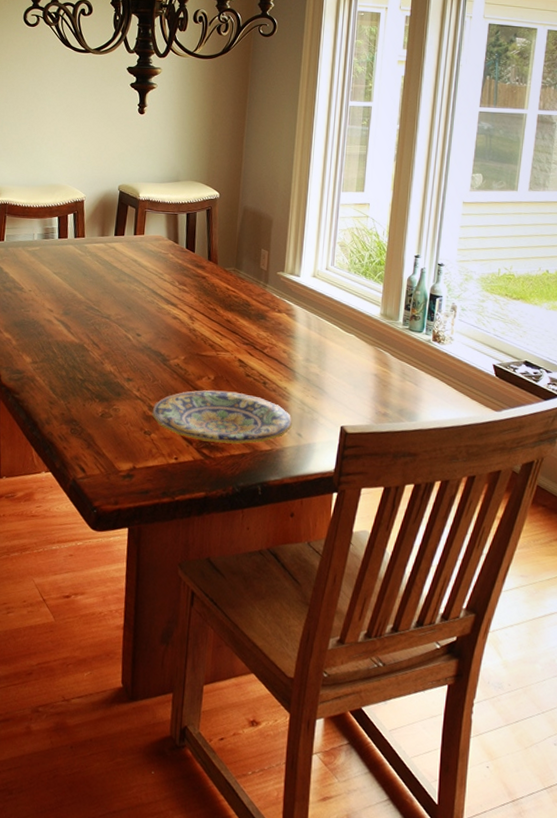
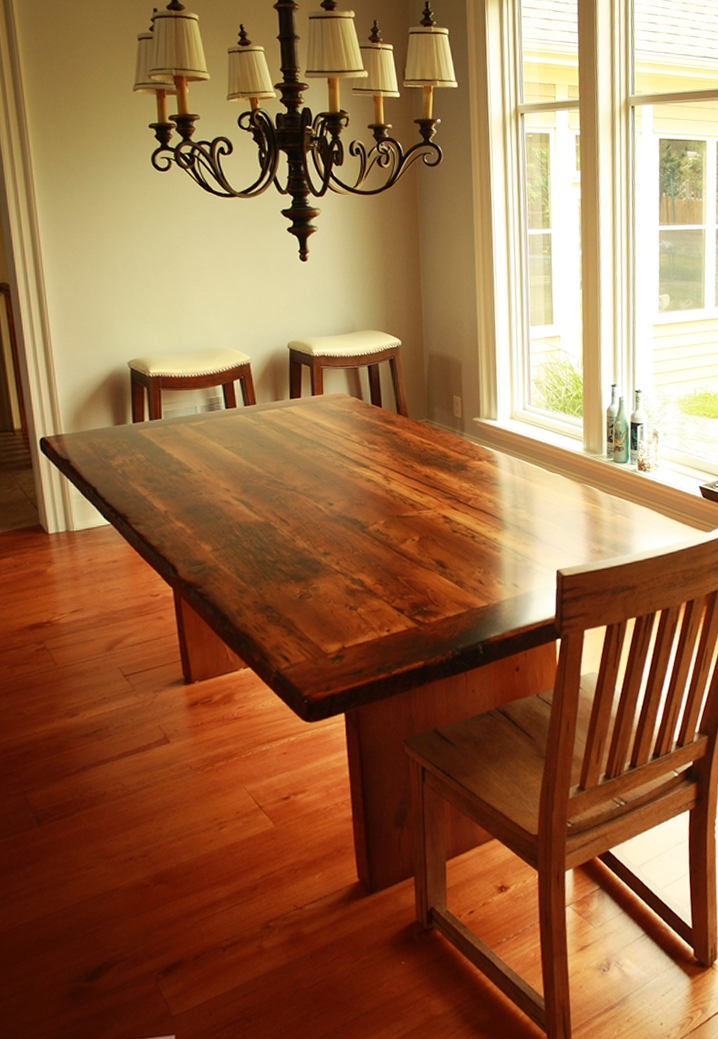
plate: present [151,389,292,444] -> none [355,550,507,608]

